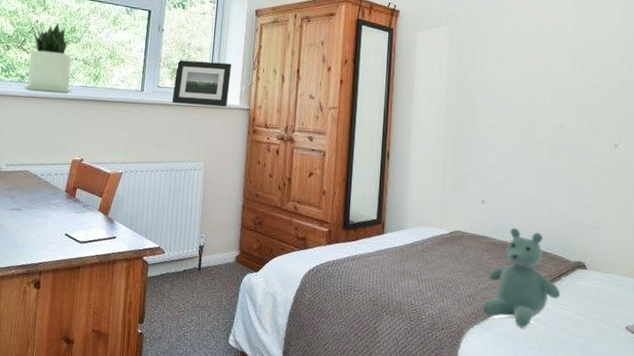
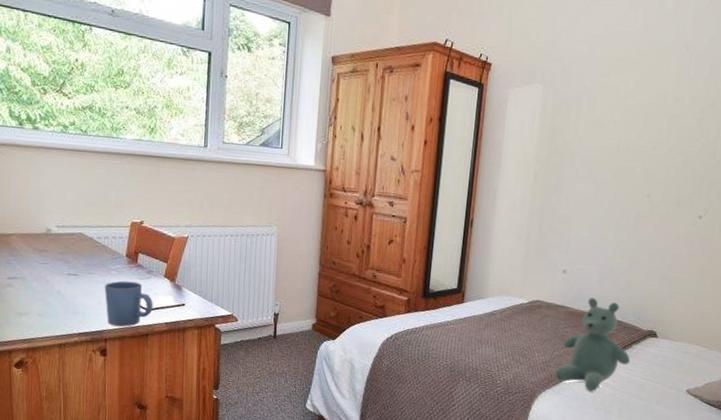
planter: present [22,22,72,94] -> none [67,62,125,148]
mug: none [43,215,87,260] -> present [104,280,153,328]
picture frame: present [172,60,232,107] -> none [239,113,306,167]

